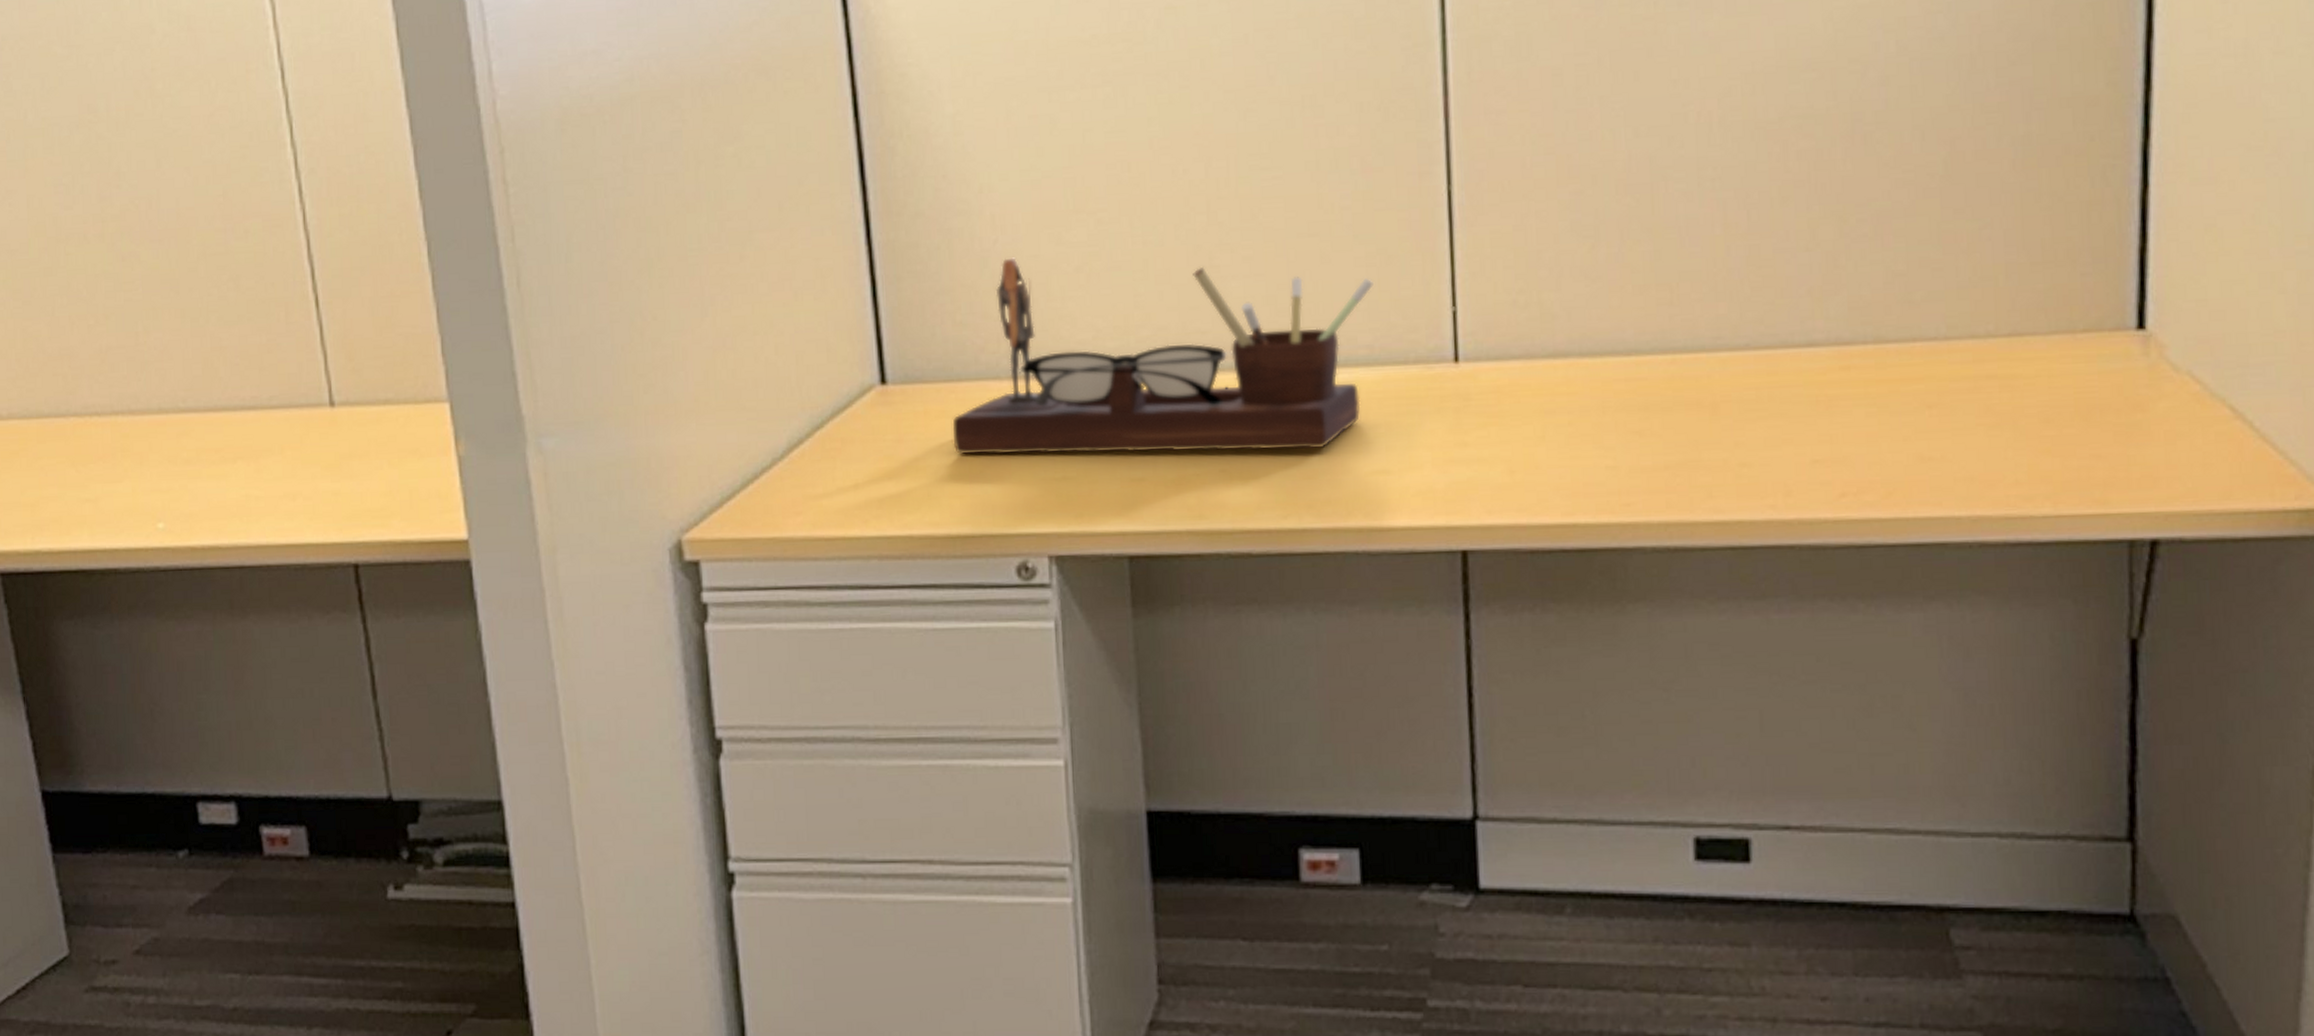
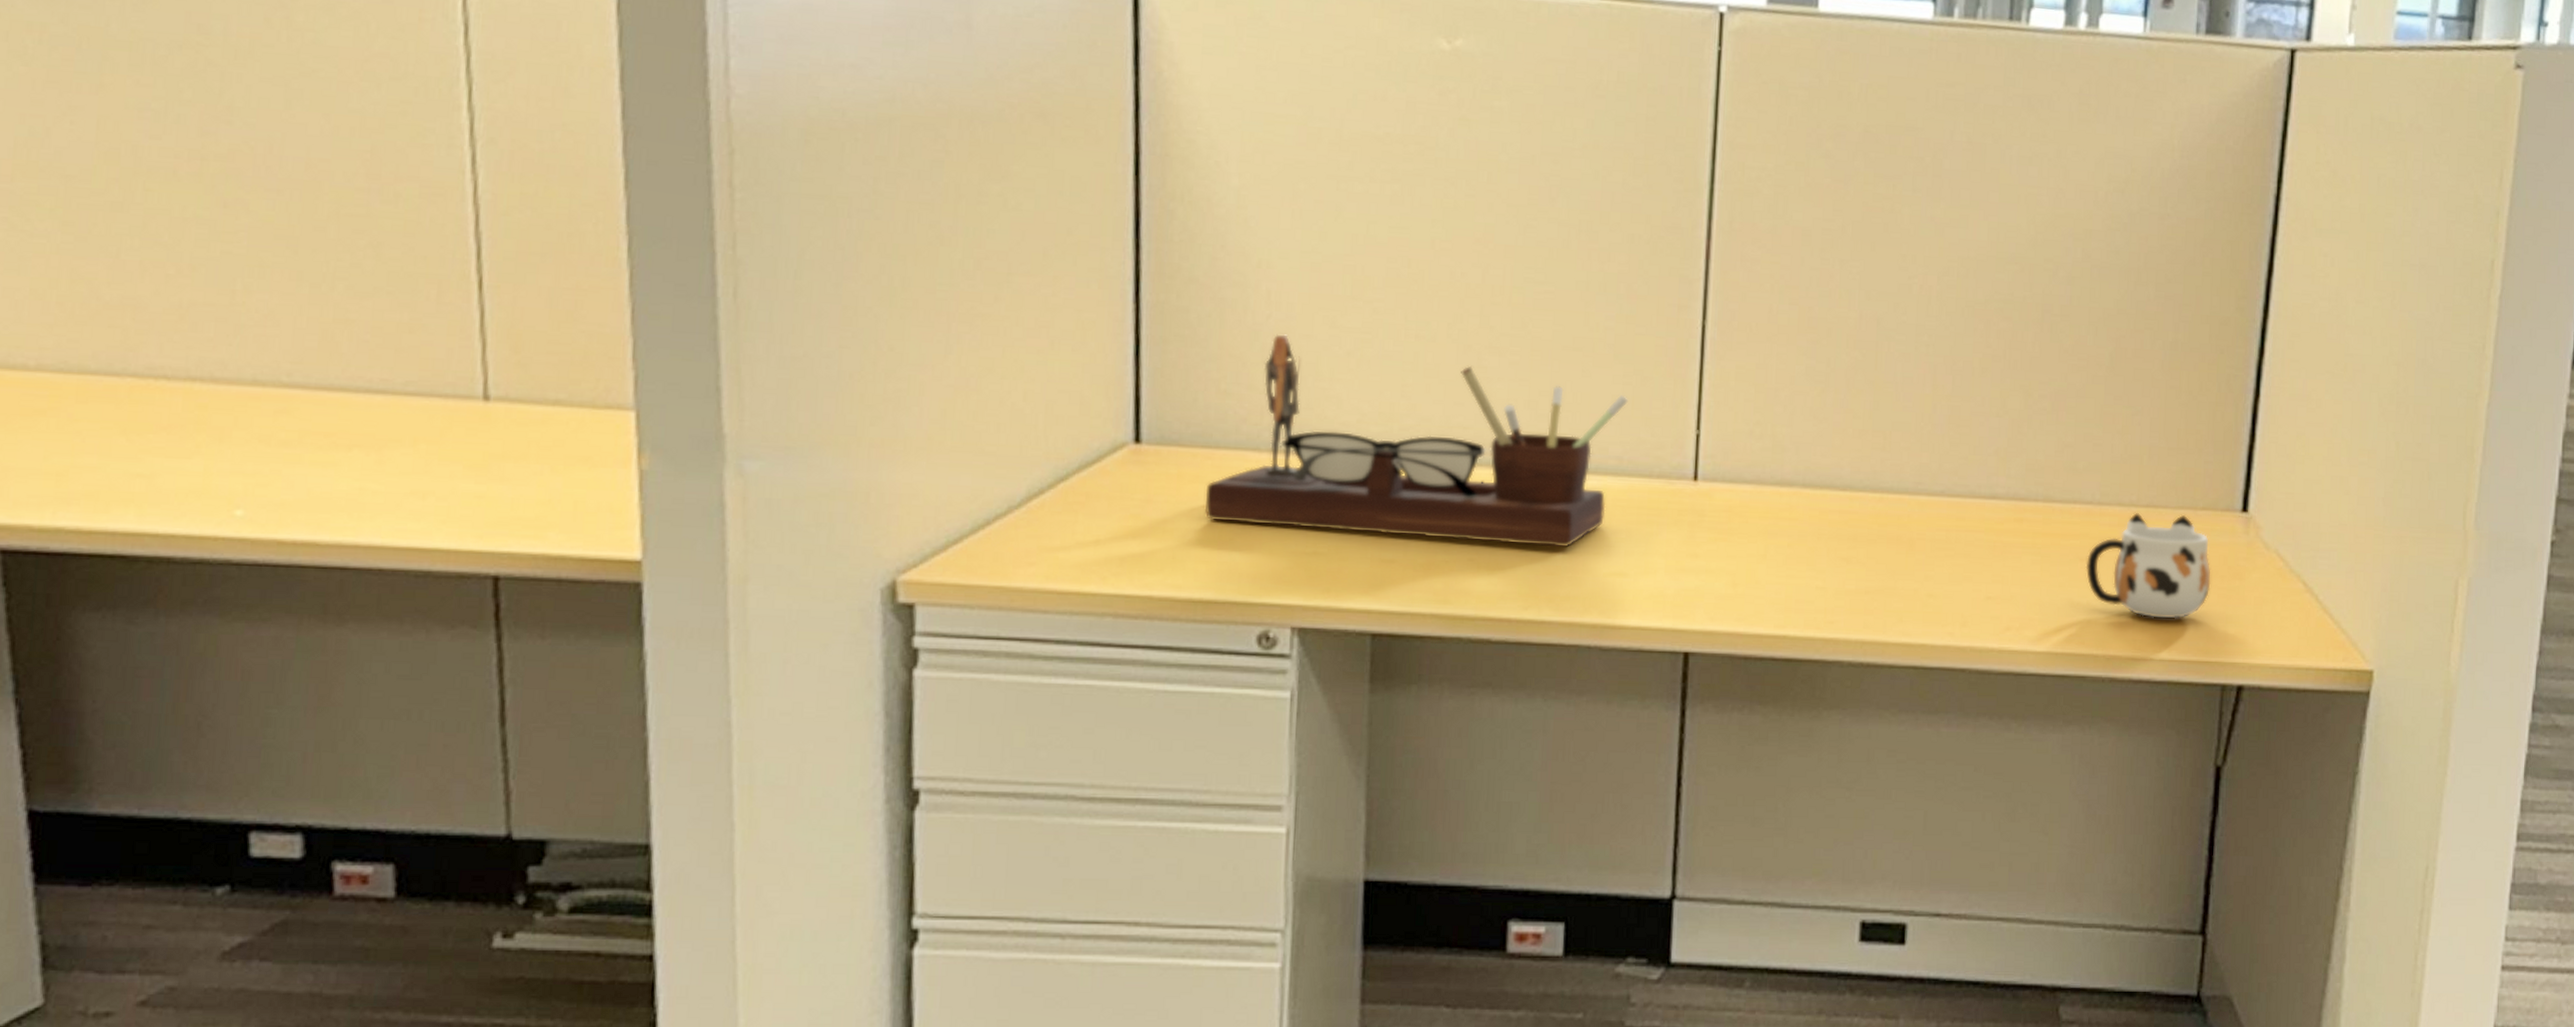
mug: none [1935,340,2103,468] -> present [2085,513,2211,619]

